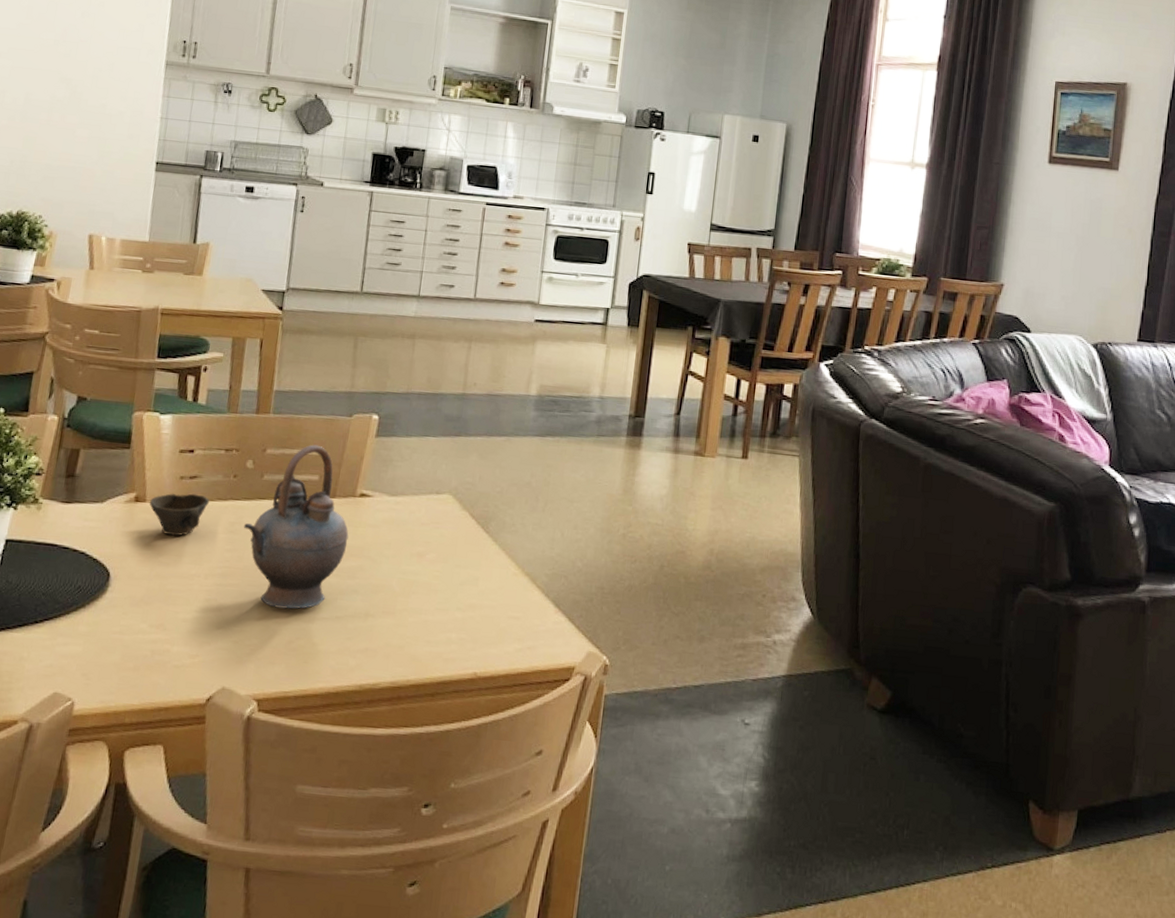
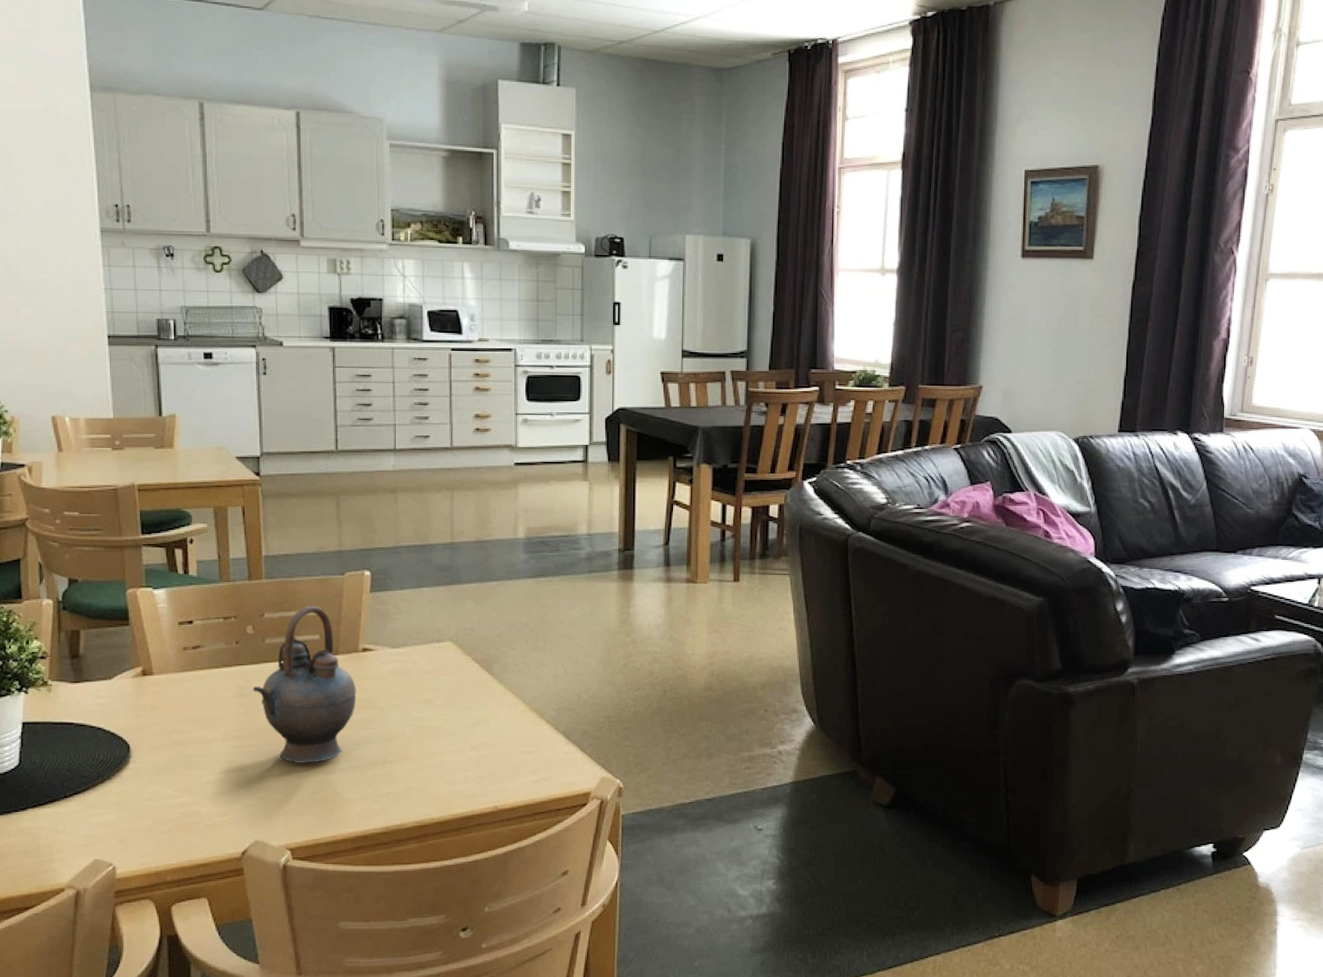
cup: present [149,493,210,536] -> none [156,663,216,705]

